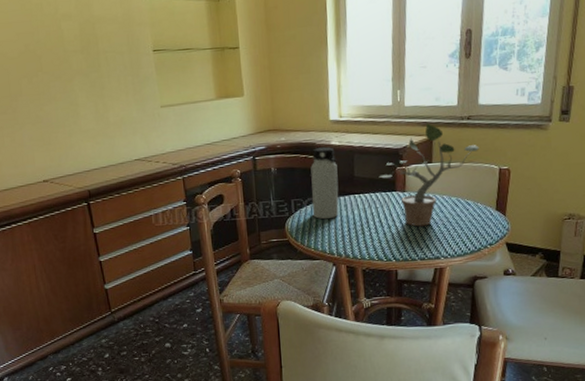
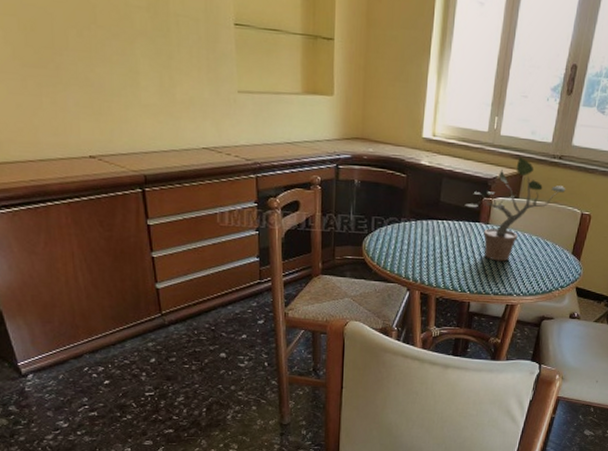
water bottle: present [310,147,339,219] -> none [392,165,424,241]

